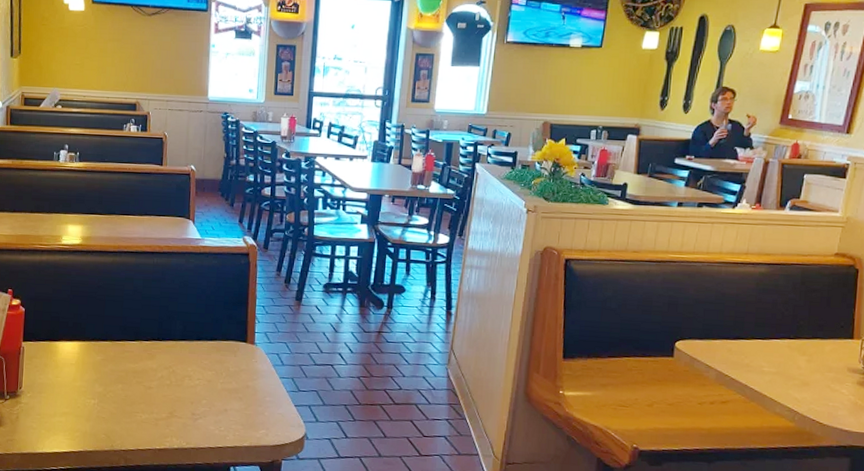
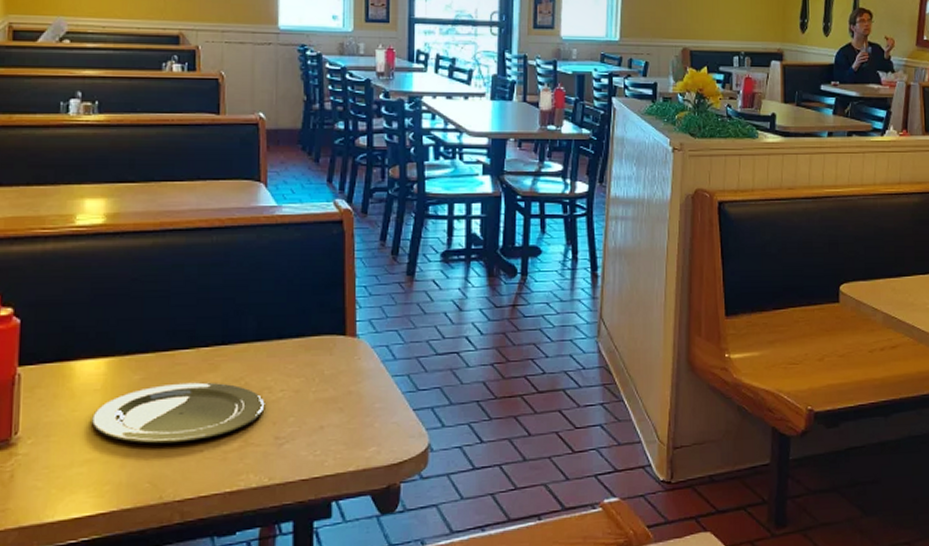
plate: none [69,365,186,409] -> present [92,382,265,444]

